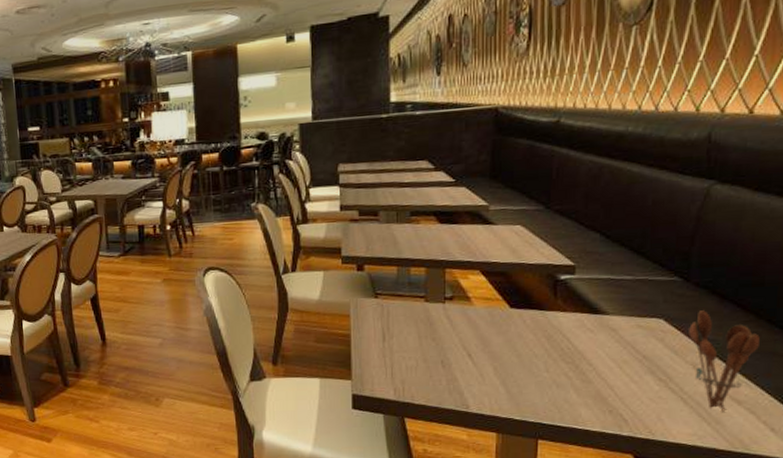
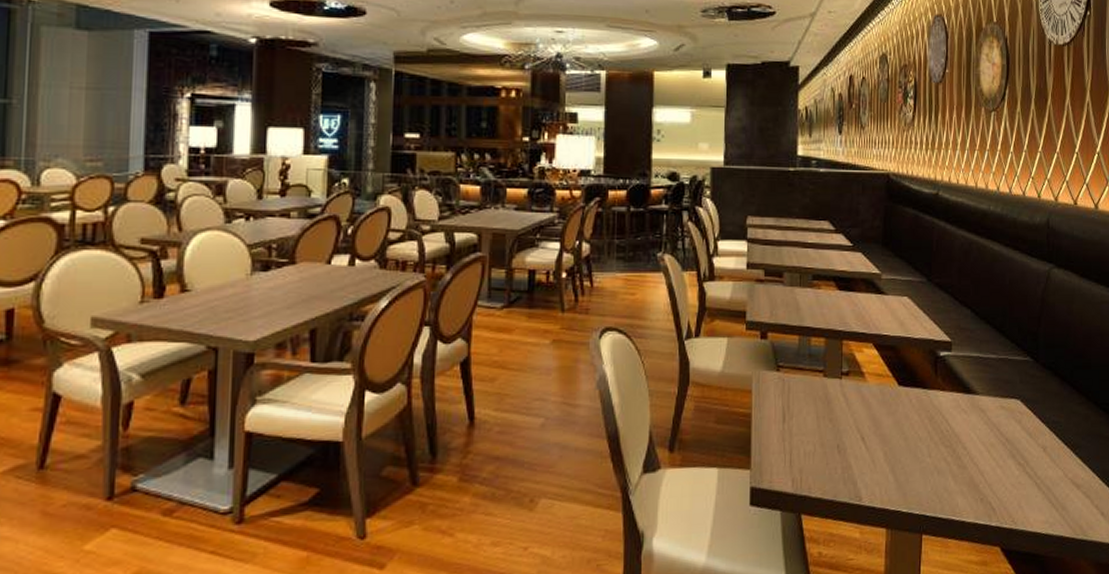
utensil holder: present [689,310,760,412] -> none [1039,392,1090,497]

